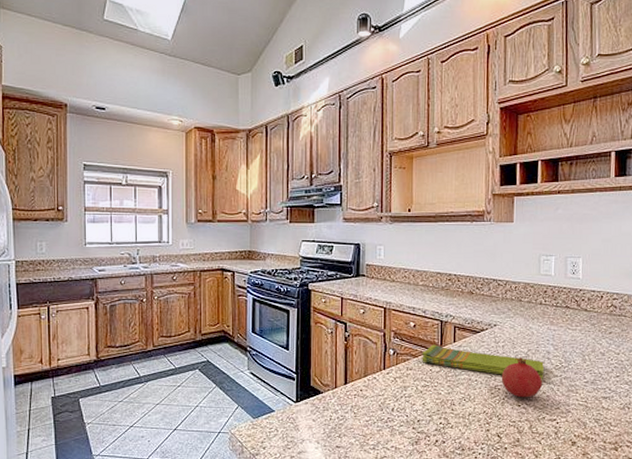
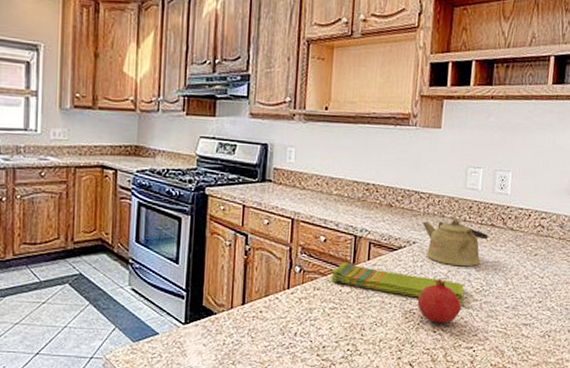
kettle: none [501,302,564,346] -> present [422,218,489,267]

